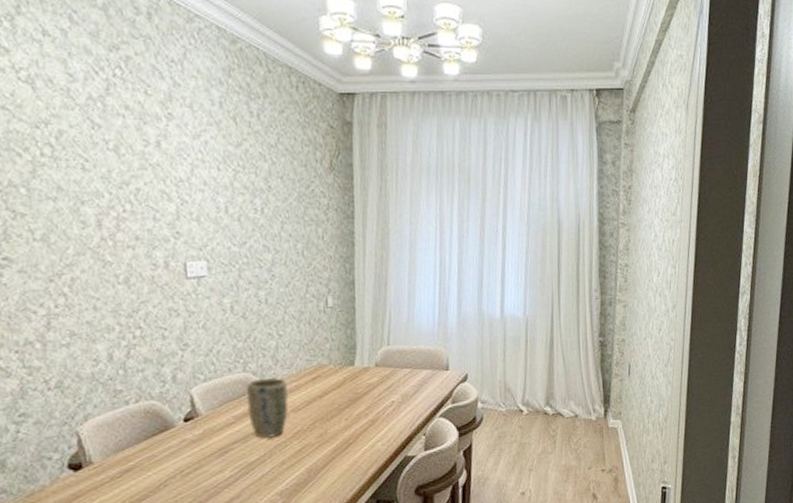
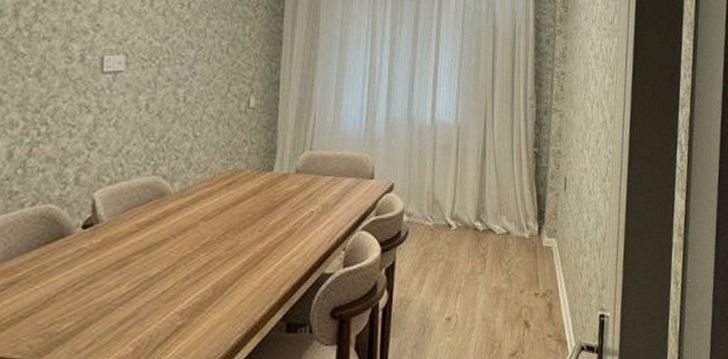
plant pot: present [246,377,289,438] -> none [153,181,199,250]

